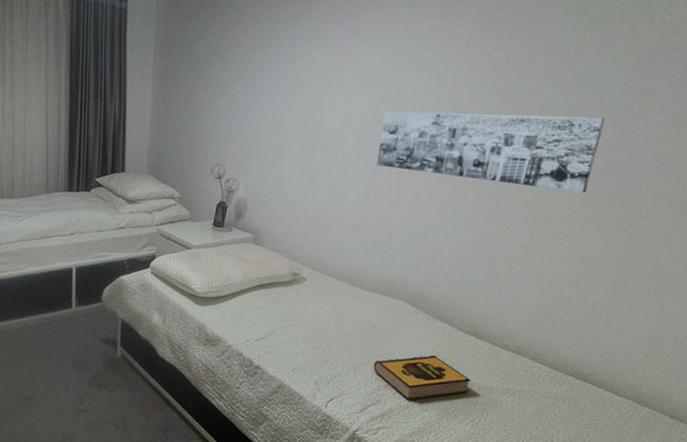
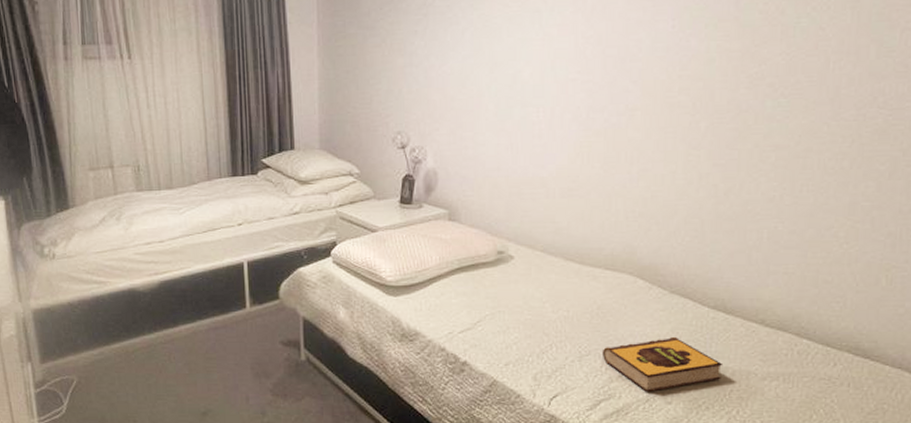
wall art: present [377,111,606,193] -> none [588,37,866,131]

